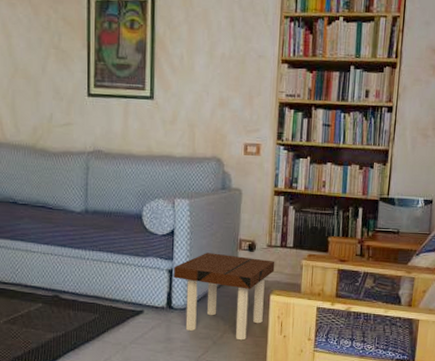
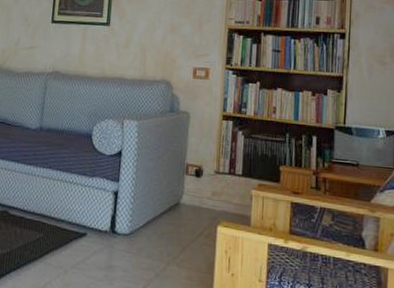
side table: present [174,253,275,340] -> none [119,176,223,275]

